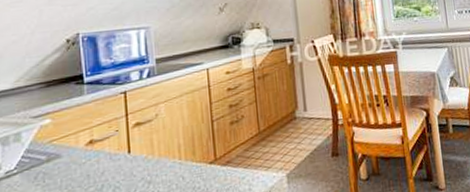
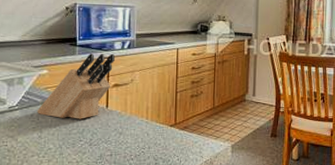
knife block: none [41,86,133,176] -> present [37,53,115,119]

